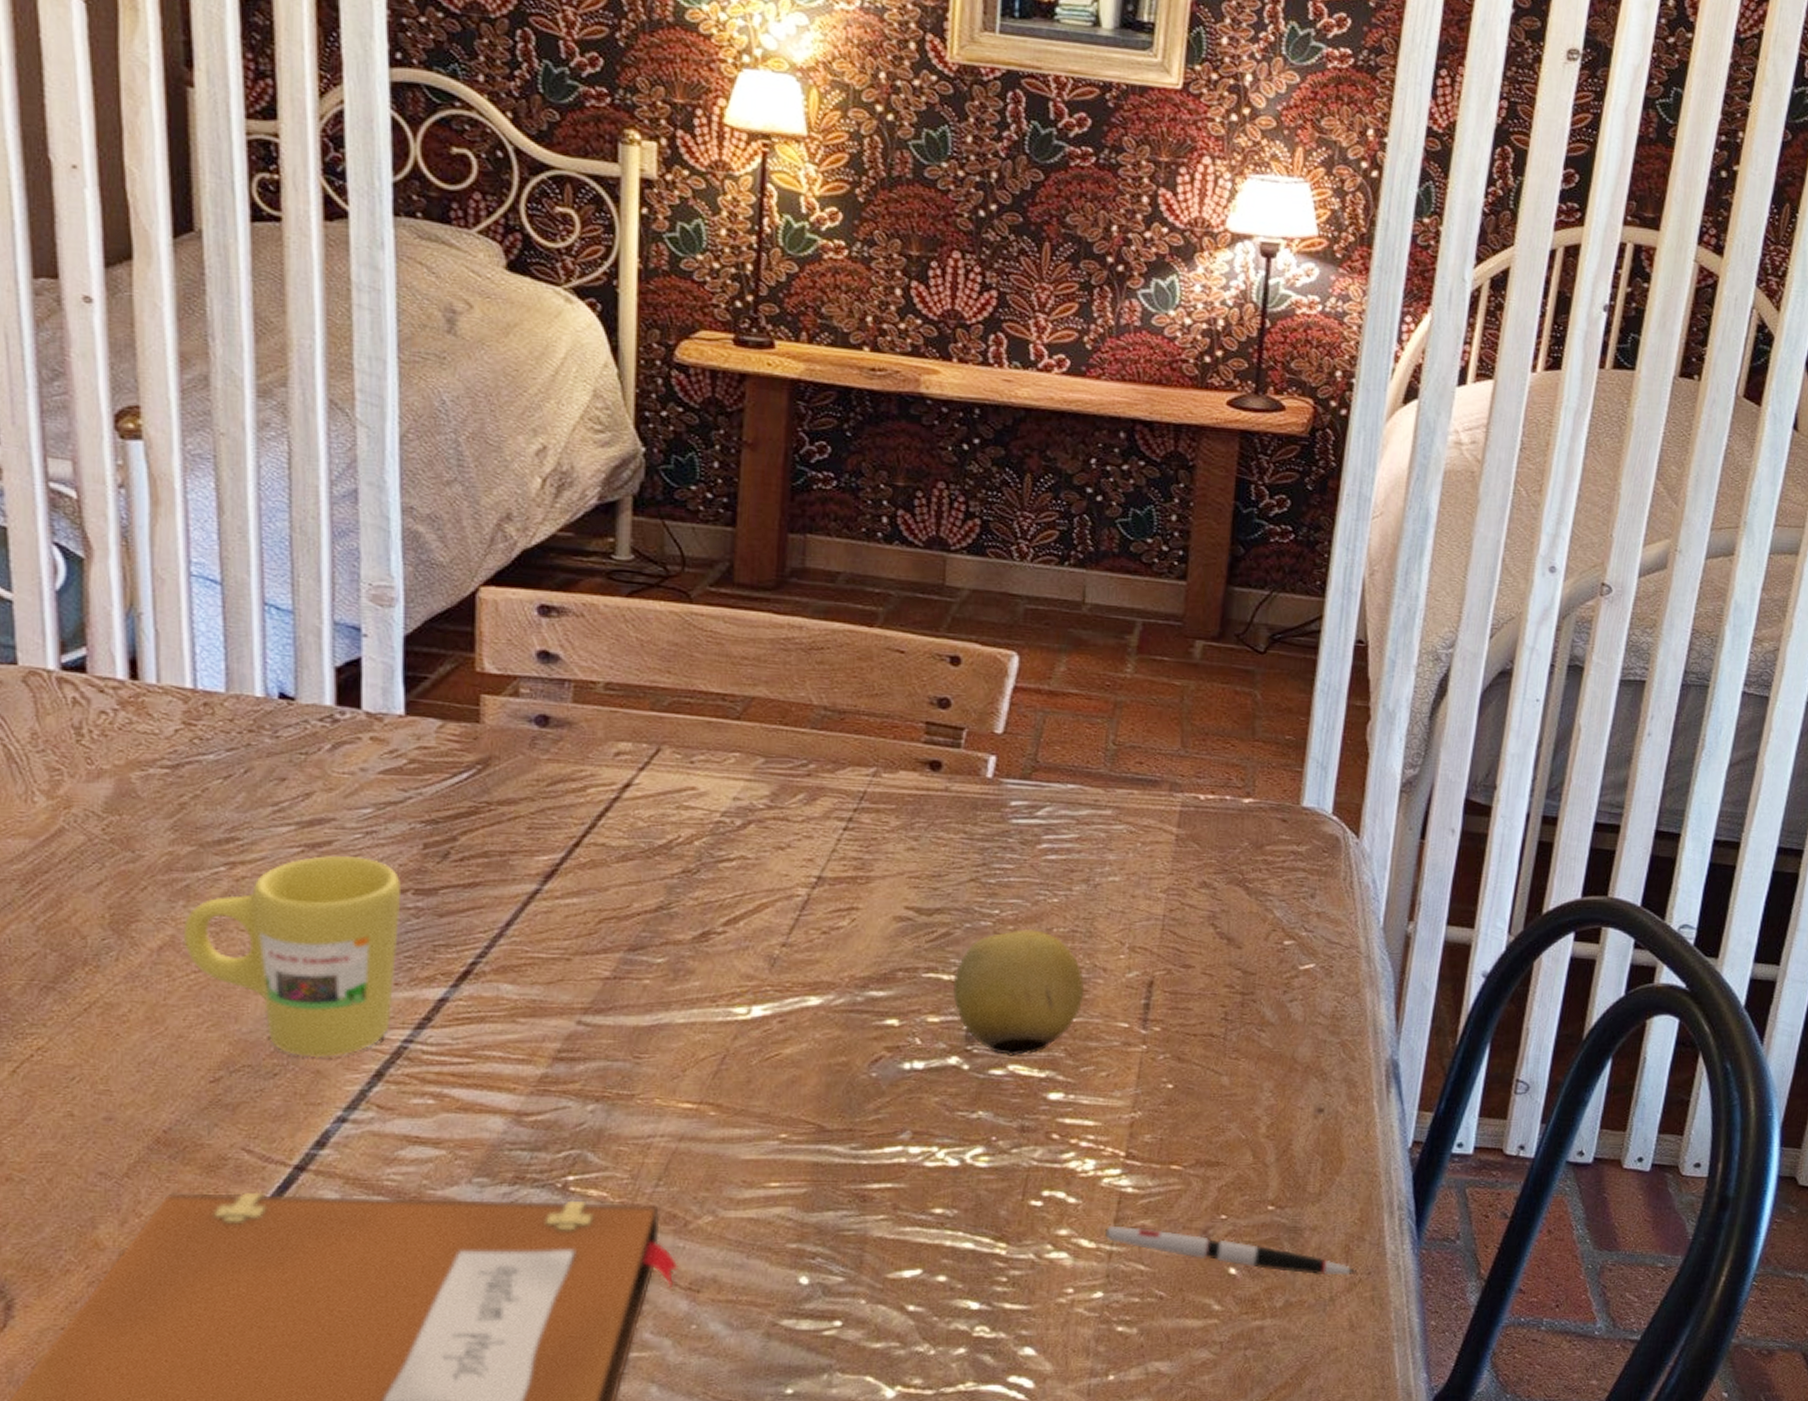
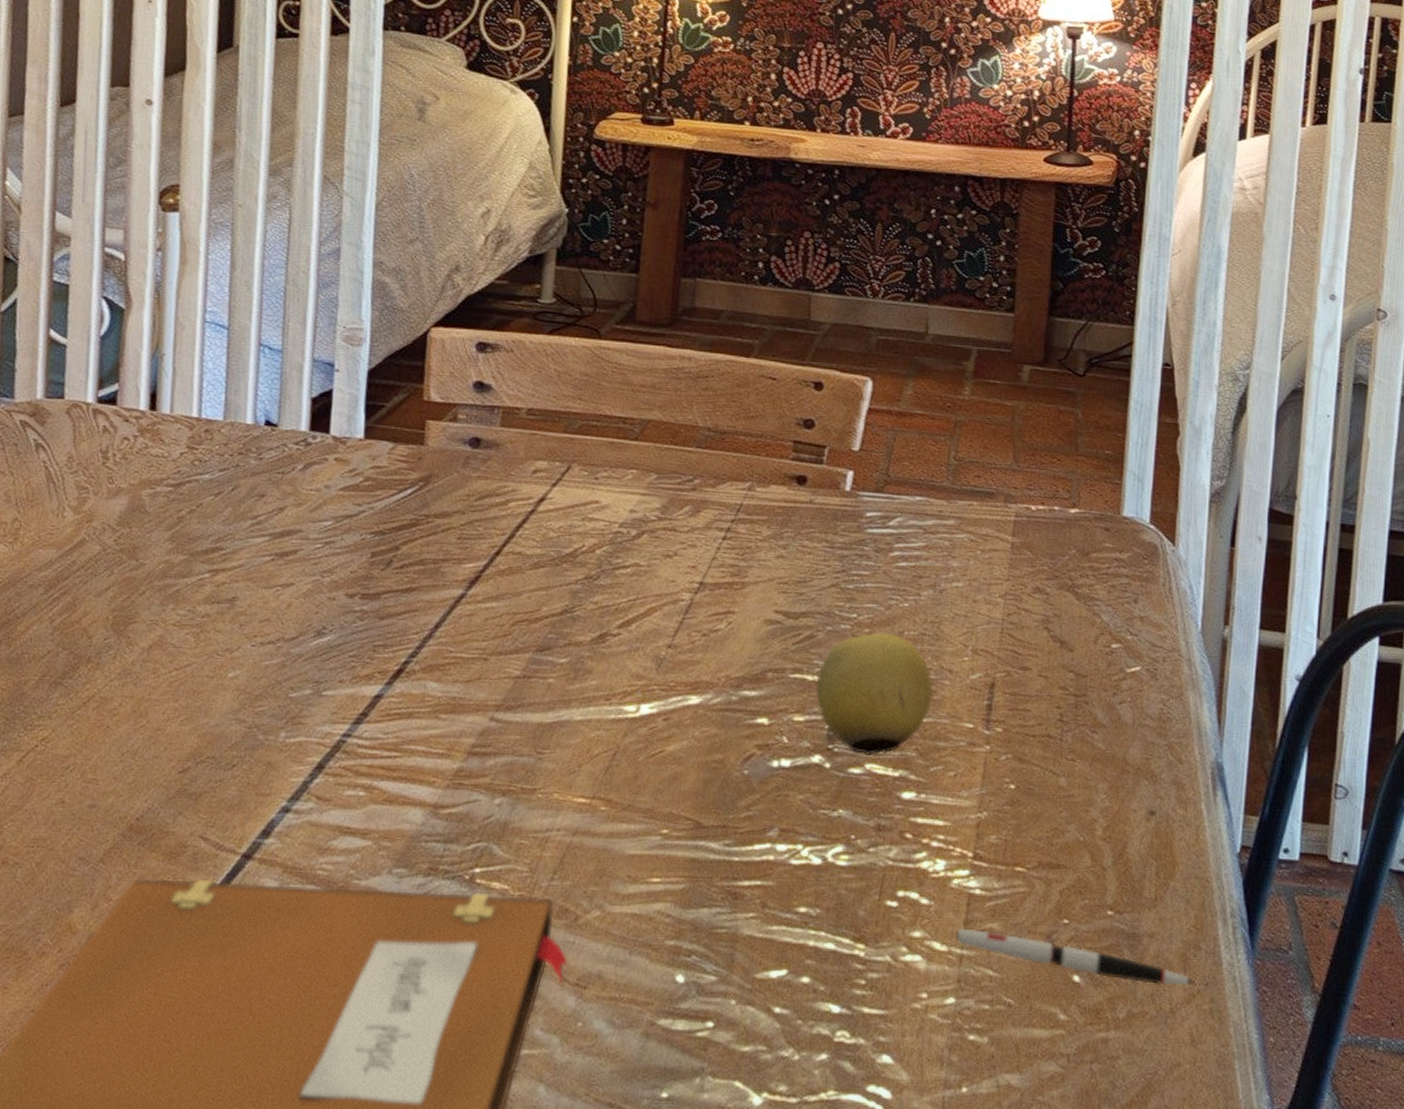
mug: present [183,856,402,1058] -> none [170,564,351,751]

